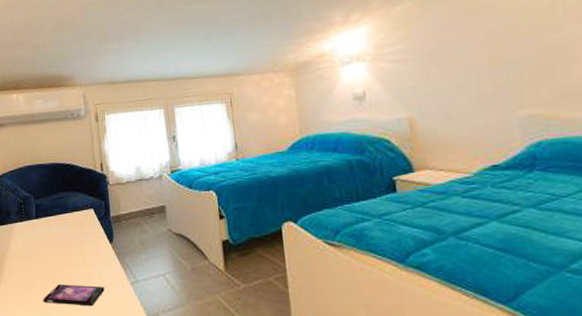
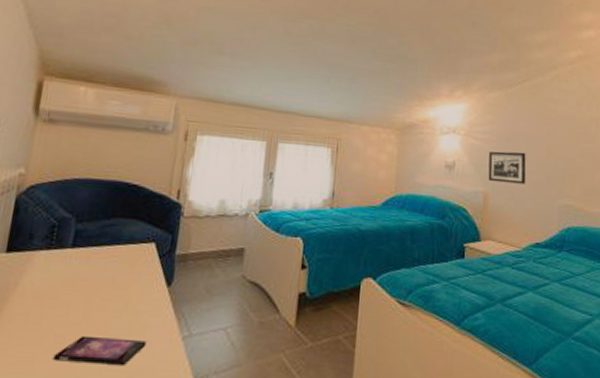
picture frame: none [407,64,465,105] -> present [488,151,526,184]

